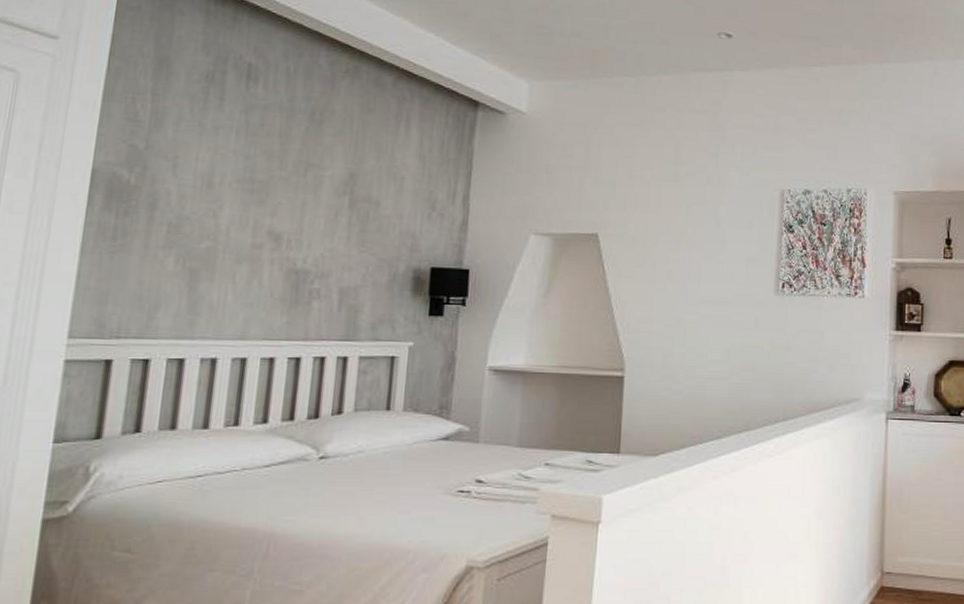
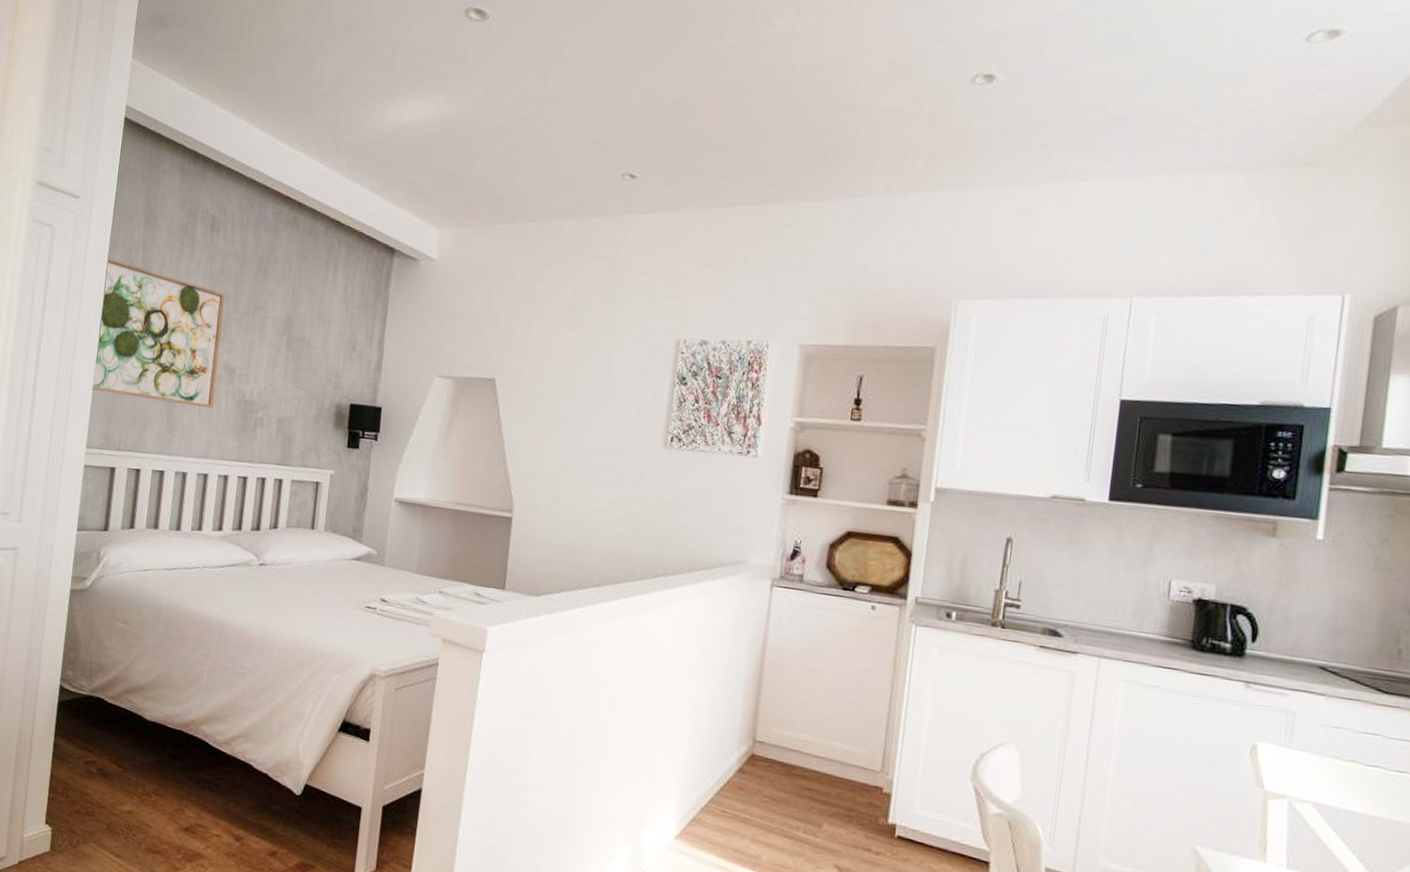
wall art: none [75,109,267,281] -> present [91,258,225,408]

